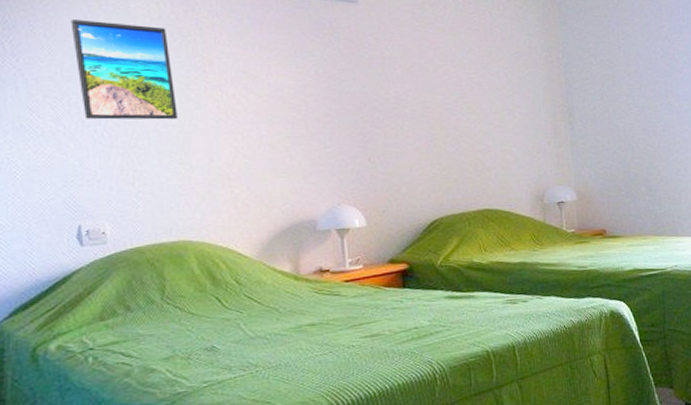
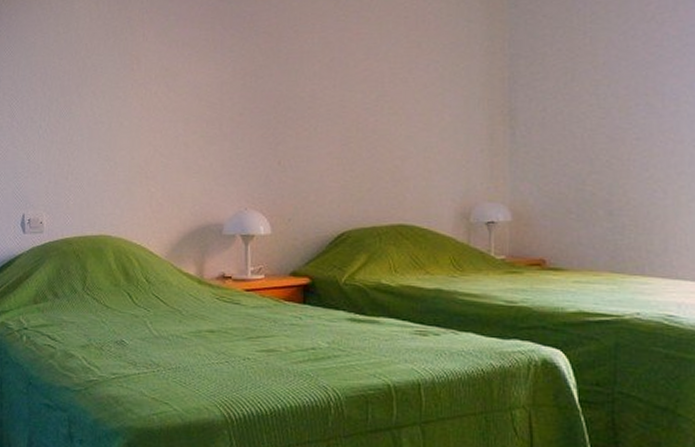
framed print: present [71,20,177,120] -> none [27,22,107,117]

